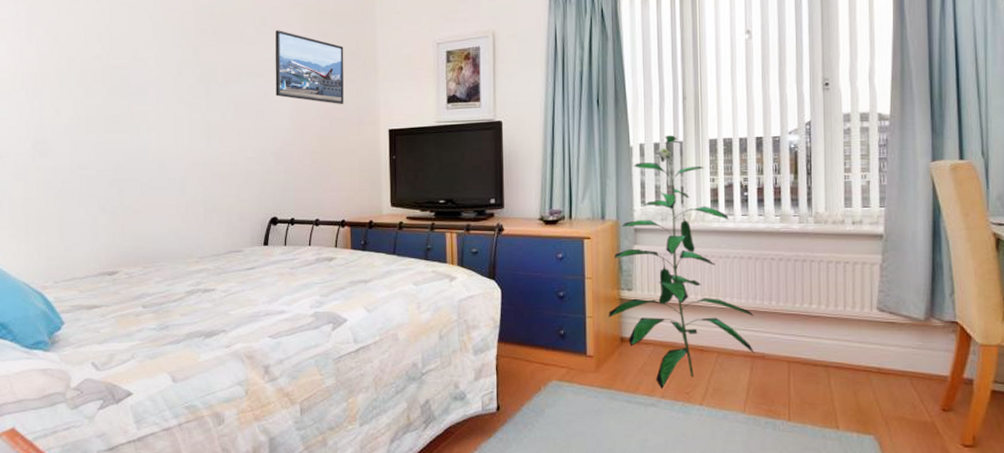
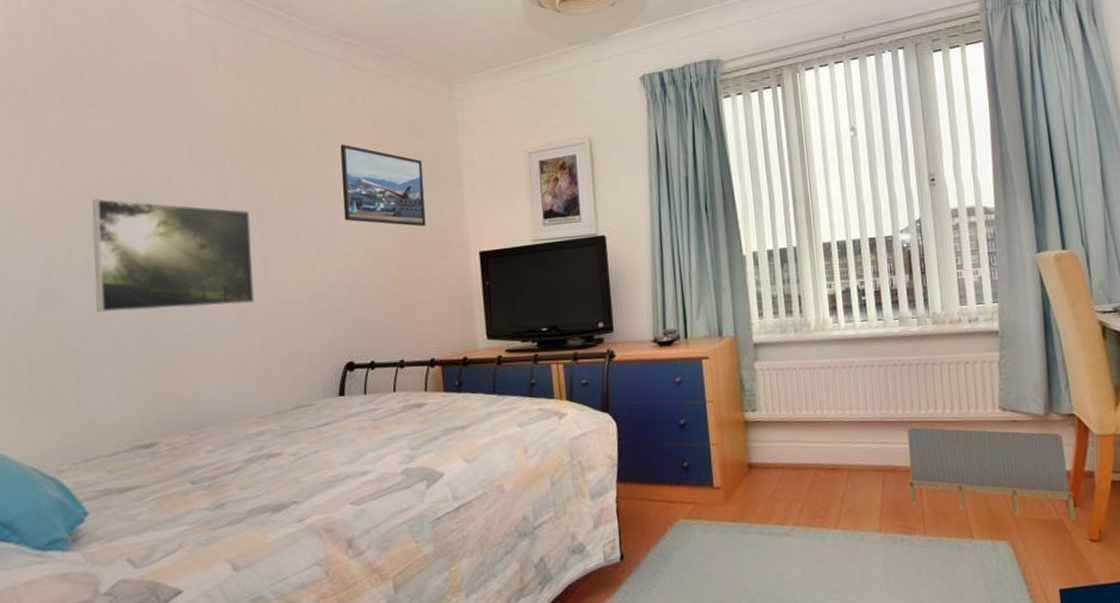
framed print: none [75,68,200,163] -> present [92,198,255,313]
decorative plant: present [609,135,755,389] -> none [733,241,885,516]
storage bin: none [777,319,949,423] -> present [907,427,1076,520]

